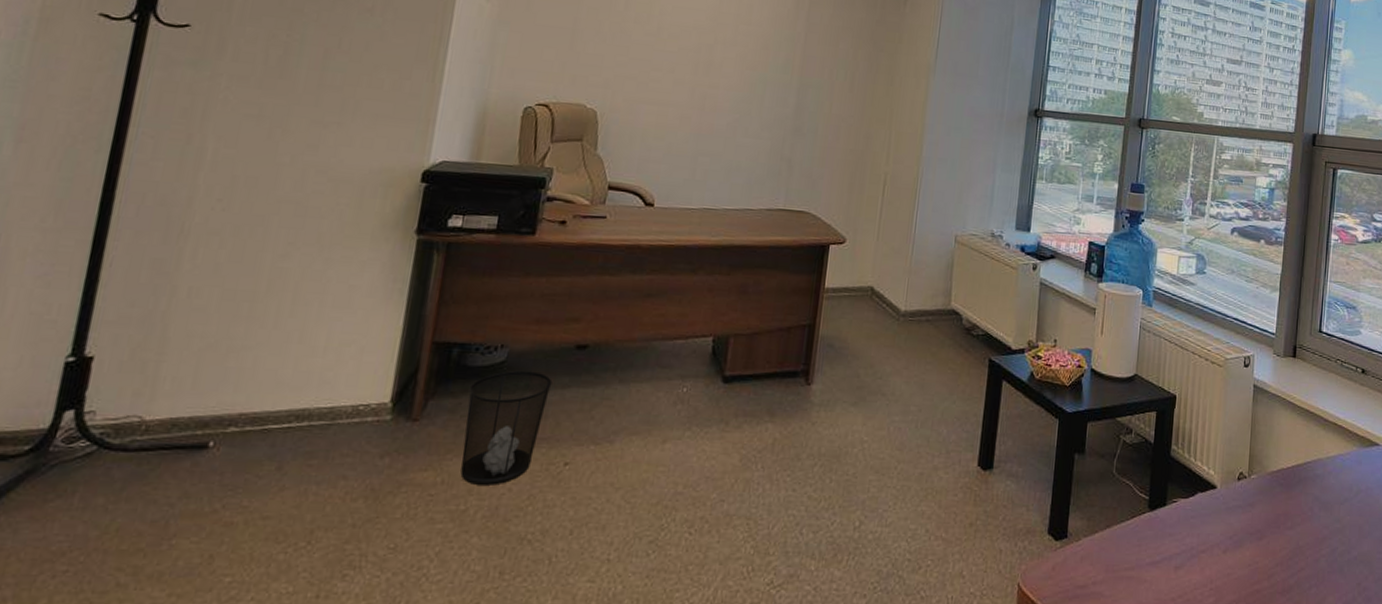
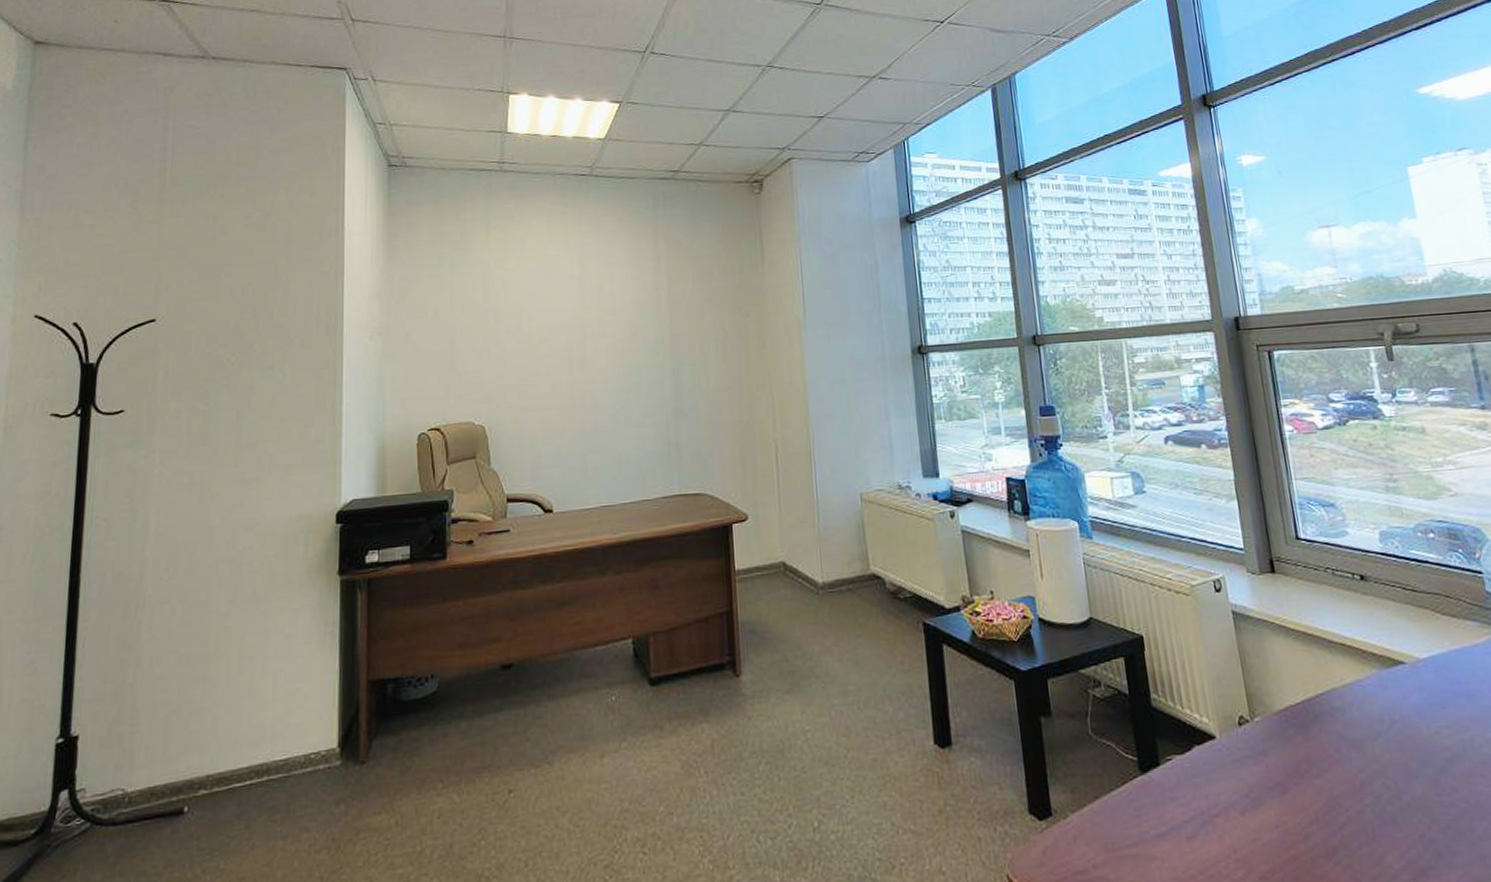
waste bin: present [460,370,553,485] -> none [408,698,484,824]

